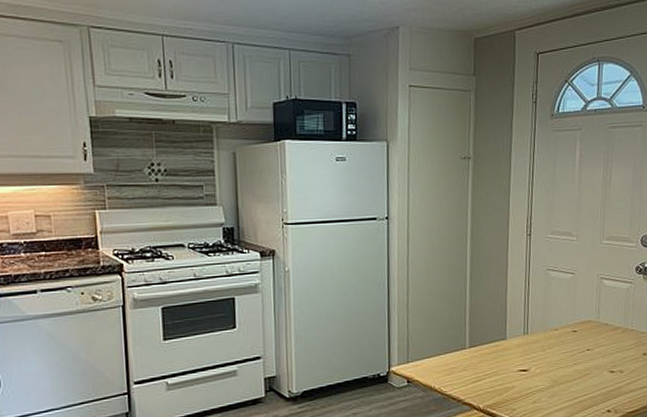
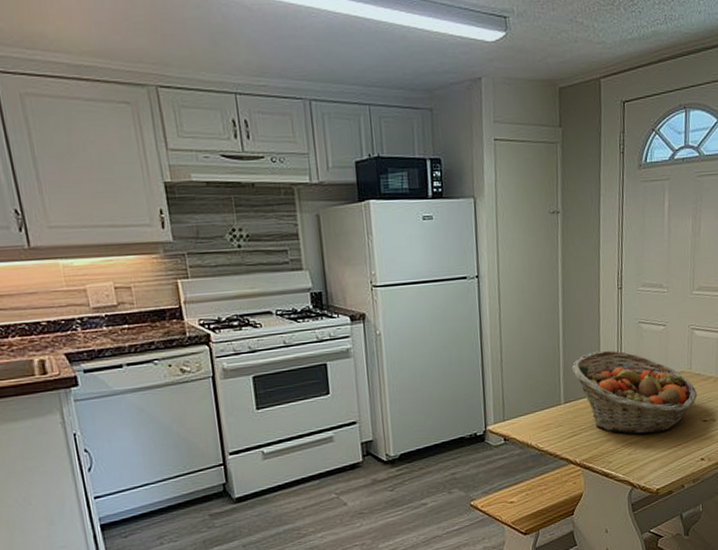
fruit basket: none [477,296,605,383] -> present [571,350,698,435]

